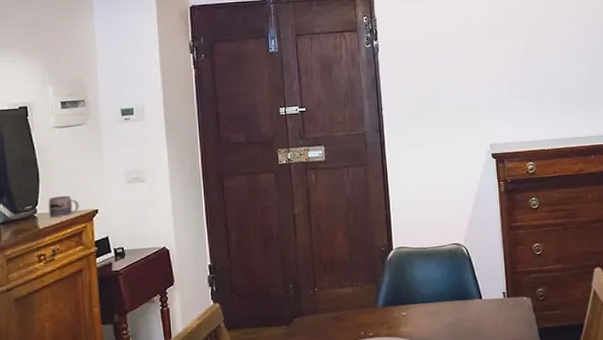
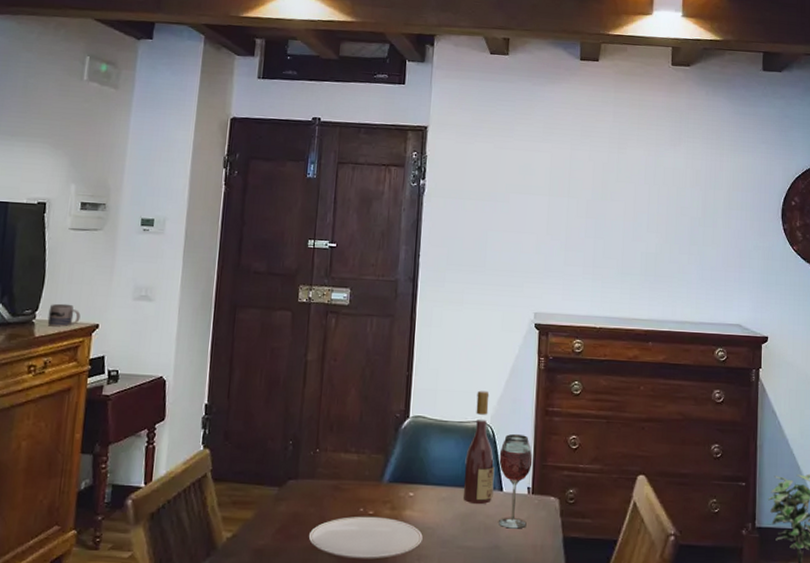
wine bottle: none [446,217,474,314] -> present [463,390,495,505]
wineglass: none [475,249,506,329] -> present [499,433,533,529]

